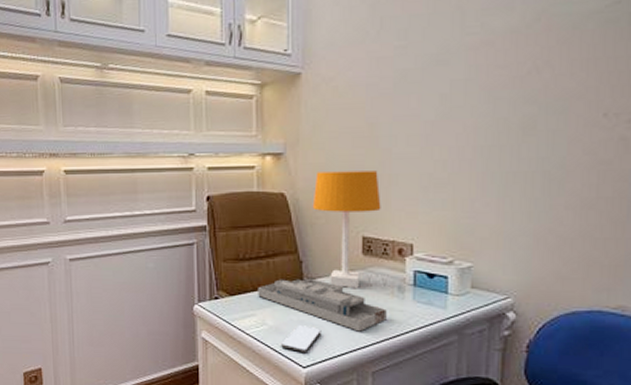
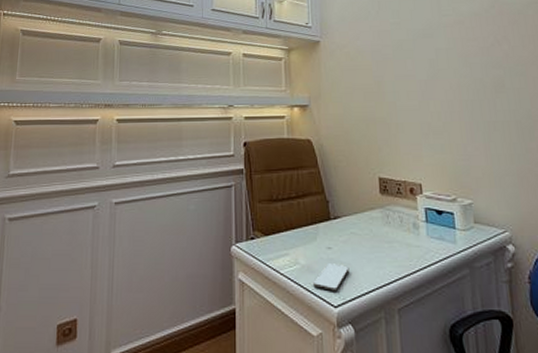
desk organizer: present [258,278,387,332] -> none [290,217,406,268]
desk lamp: present [312,171,381,289] -> none [334,120,392,227]

